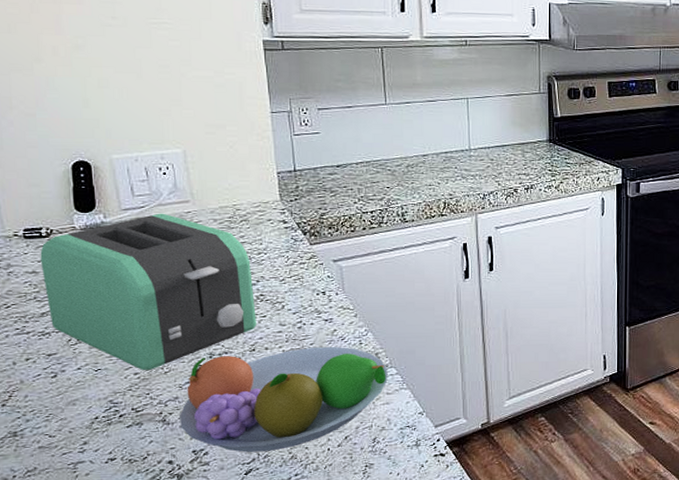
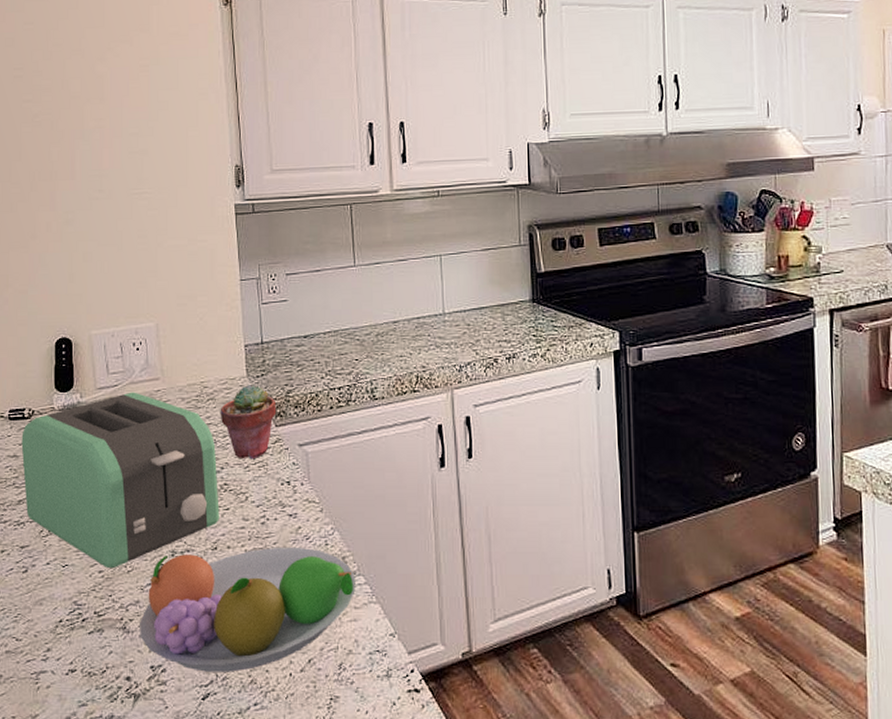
potted succulent: none [254,208,311,274] -> present [220,385,277,460]

